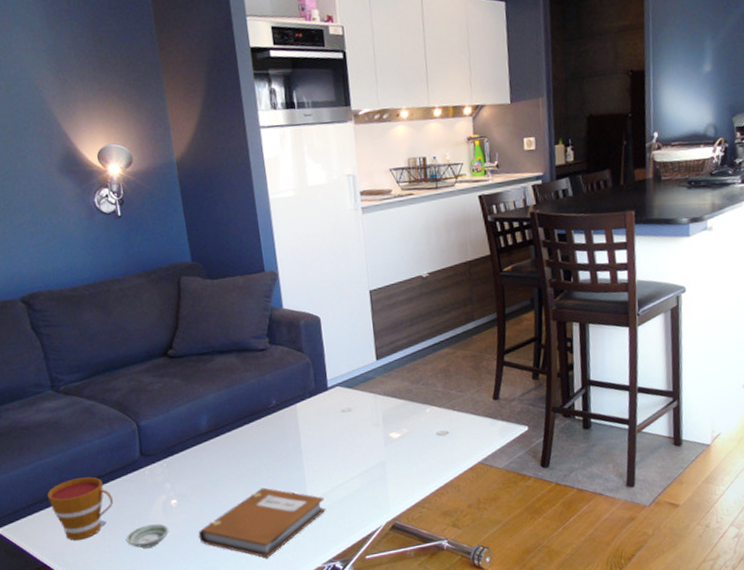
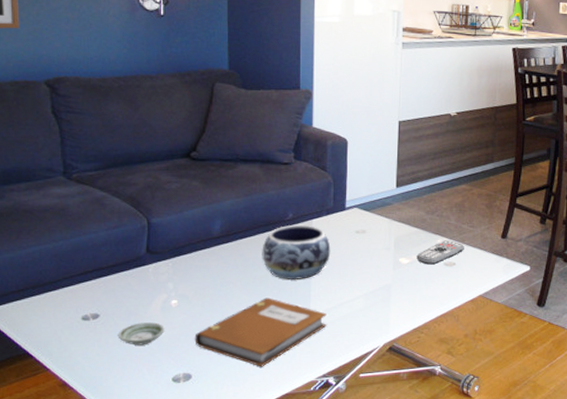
cup: present [47,477,113,541] -> none [42,268,110,331]
decorative bowl: none [250,410,320,468] -> present [262,224,331,279]
remote control: none [407,408,456,437] -> present [416,240,464,265]

